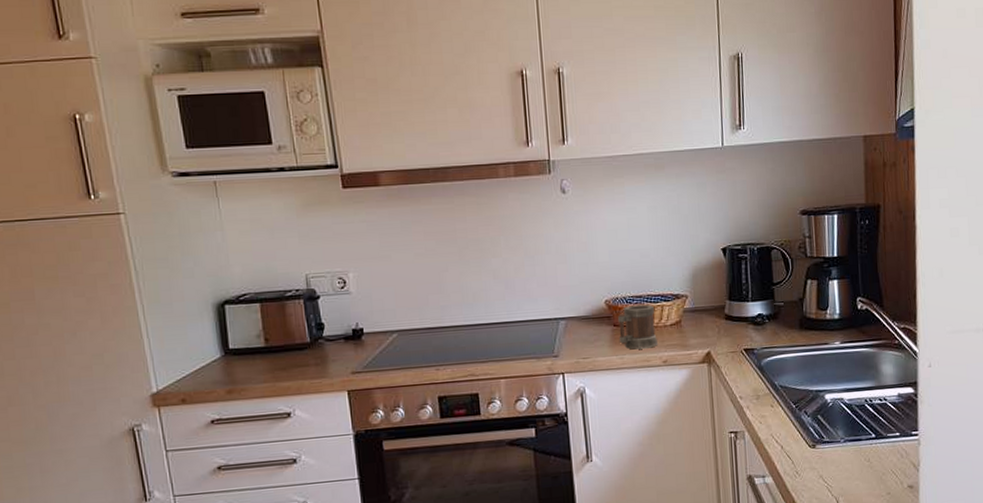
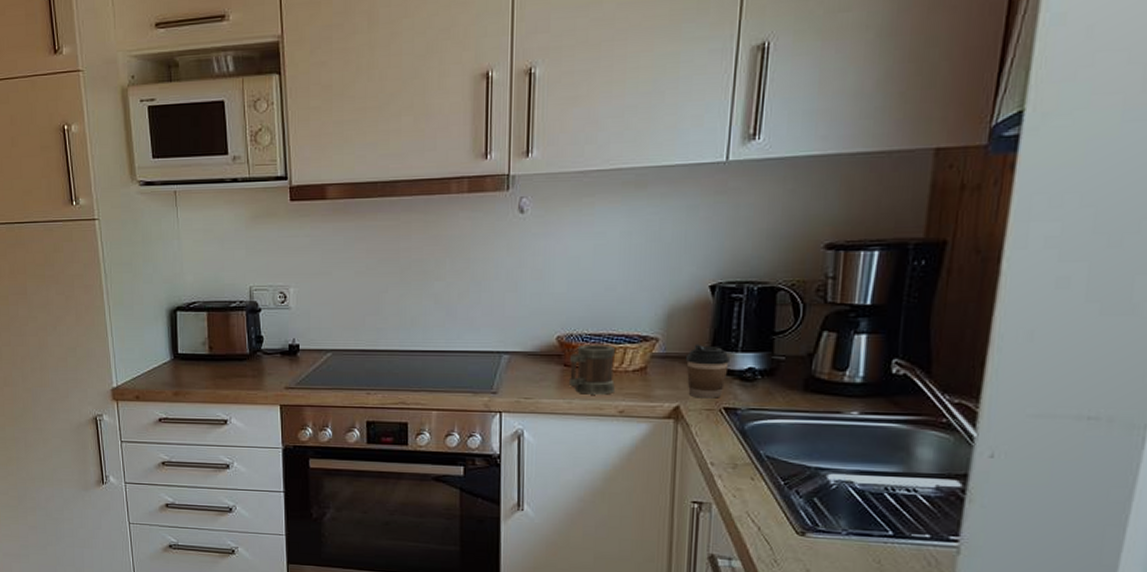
coffee cup: none [711,297,744,343] -> present [686,344,730,399]

